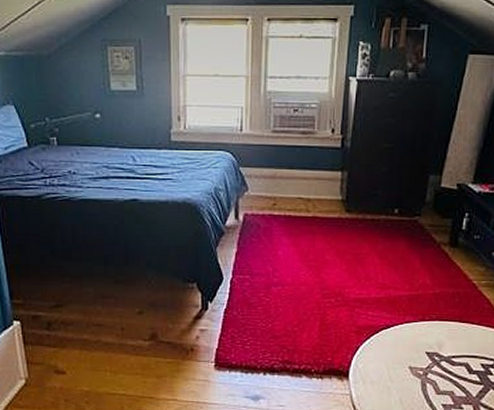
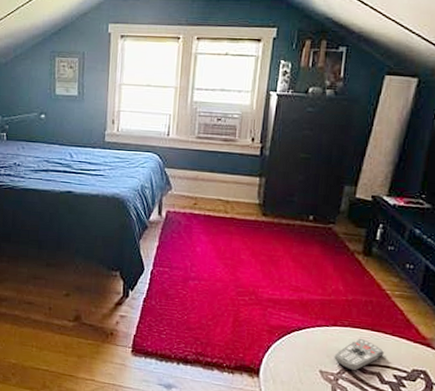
remote control: none [423,330,471,364] -> present [334,338,384,371]

